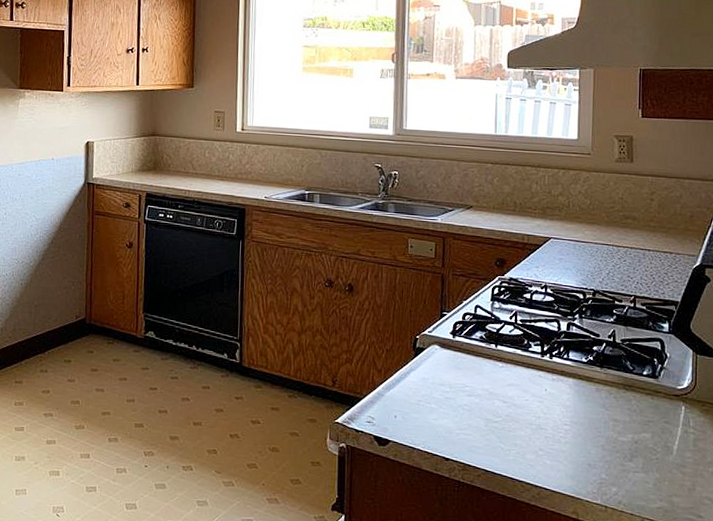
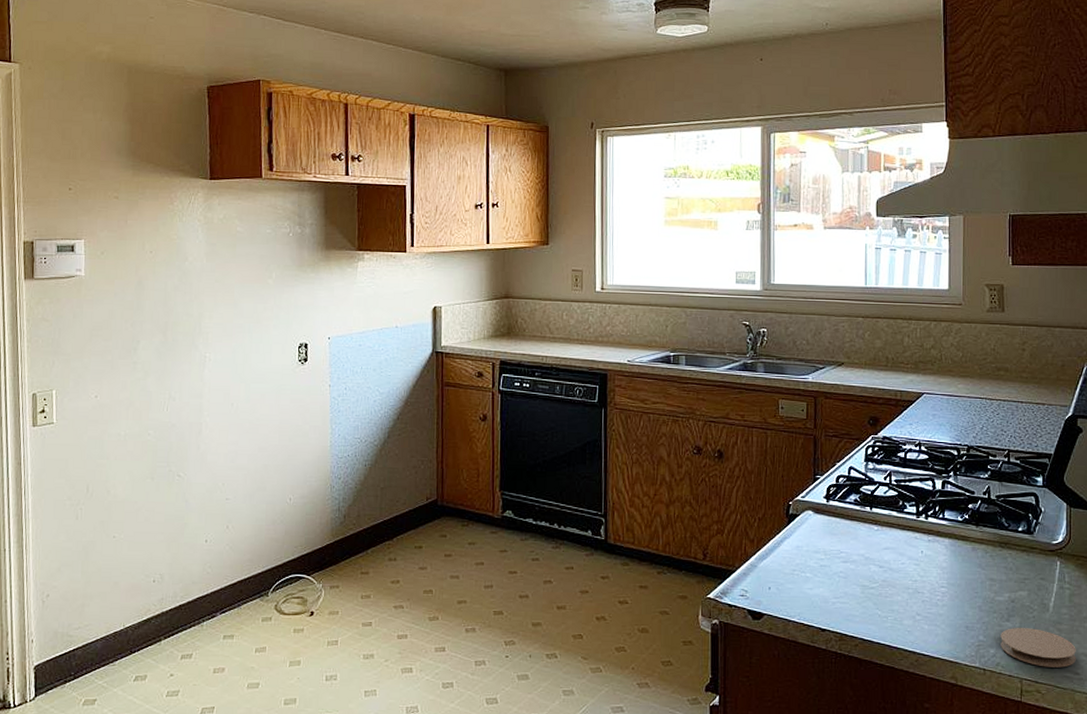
coaster: none [623,468,700,510] -> present [1000,628,1076,668]

